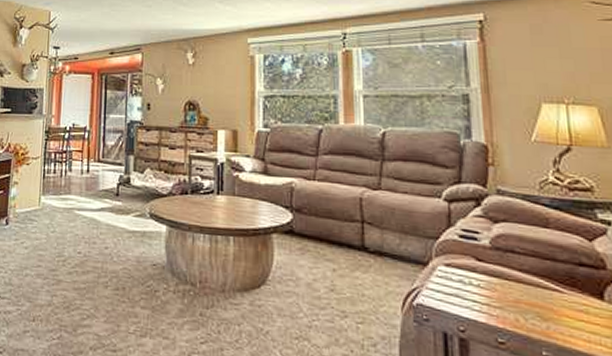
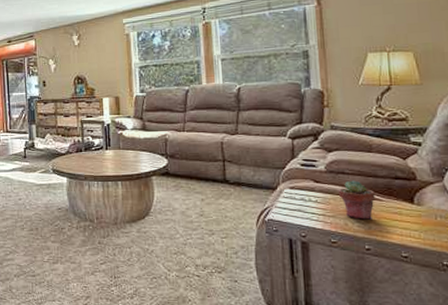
potted succulent: none [507,262,554,317] -> present [339,180,375,220]

